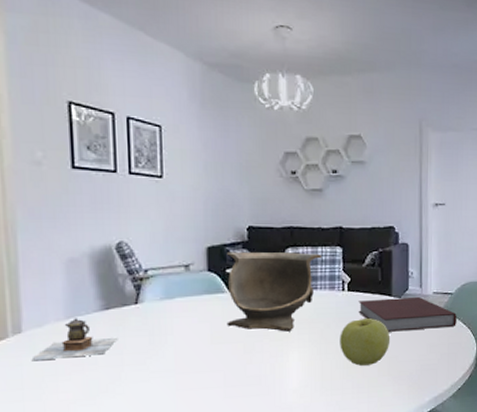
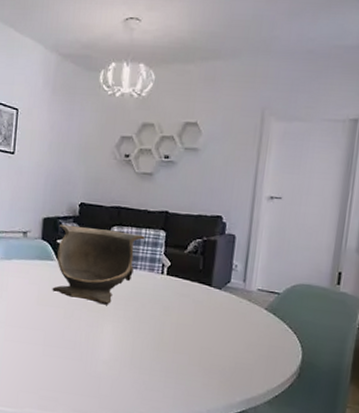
apple: present [340,318,391,366] -> none [153,304,206,352]
notebook: present [358,296,457,332] -> none [175,286,282,329]

